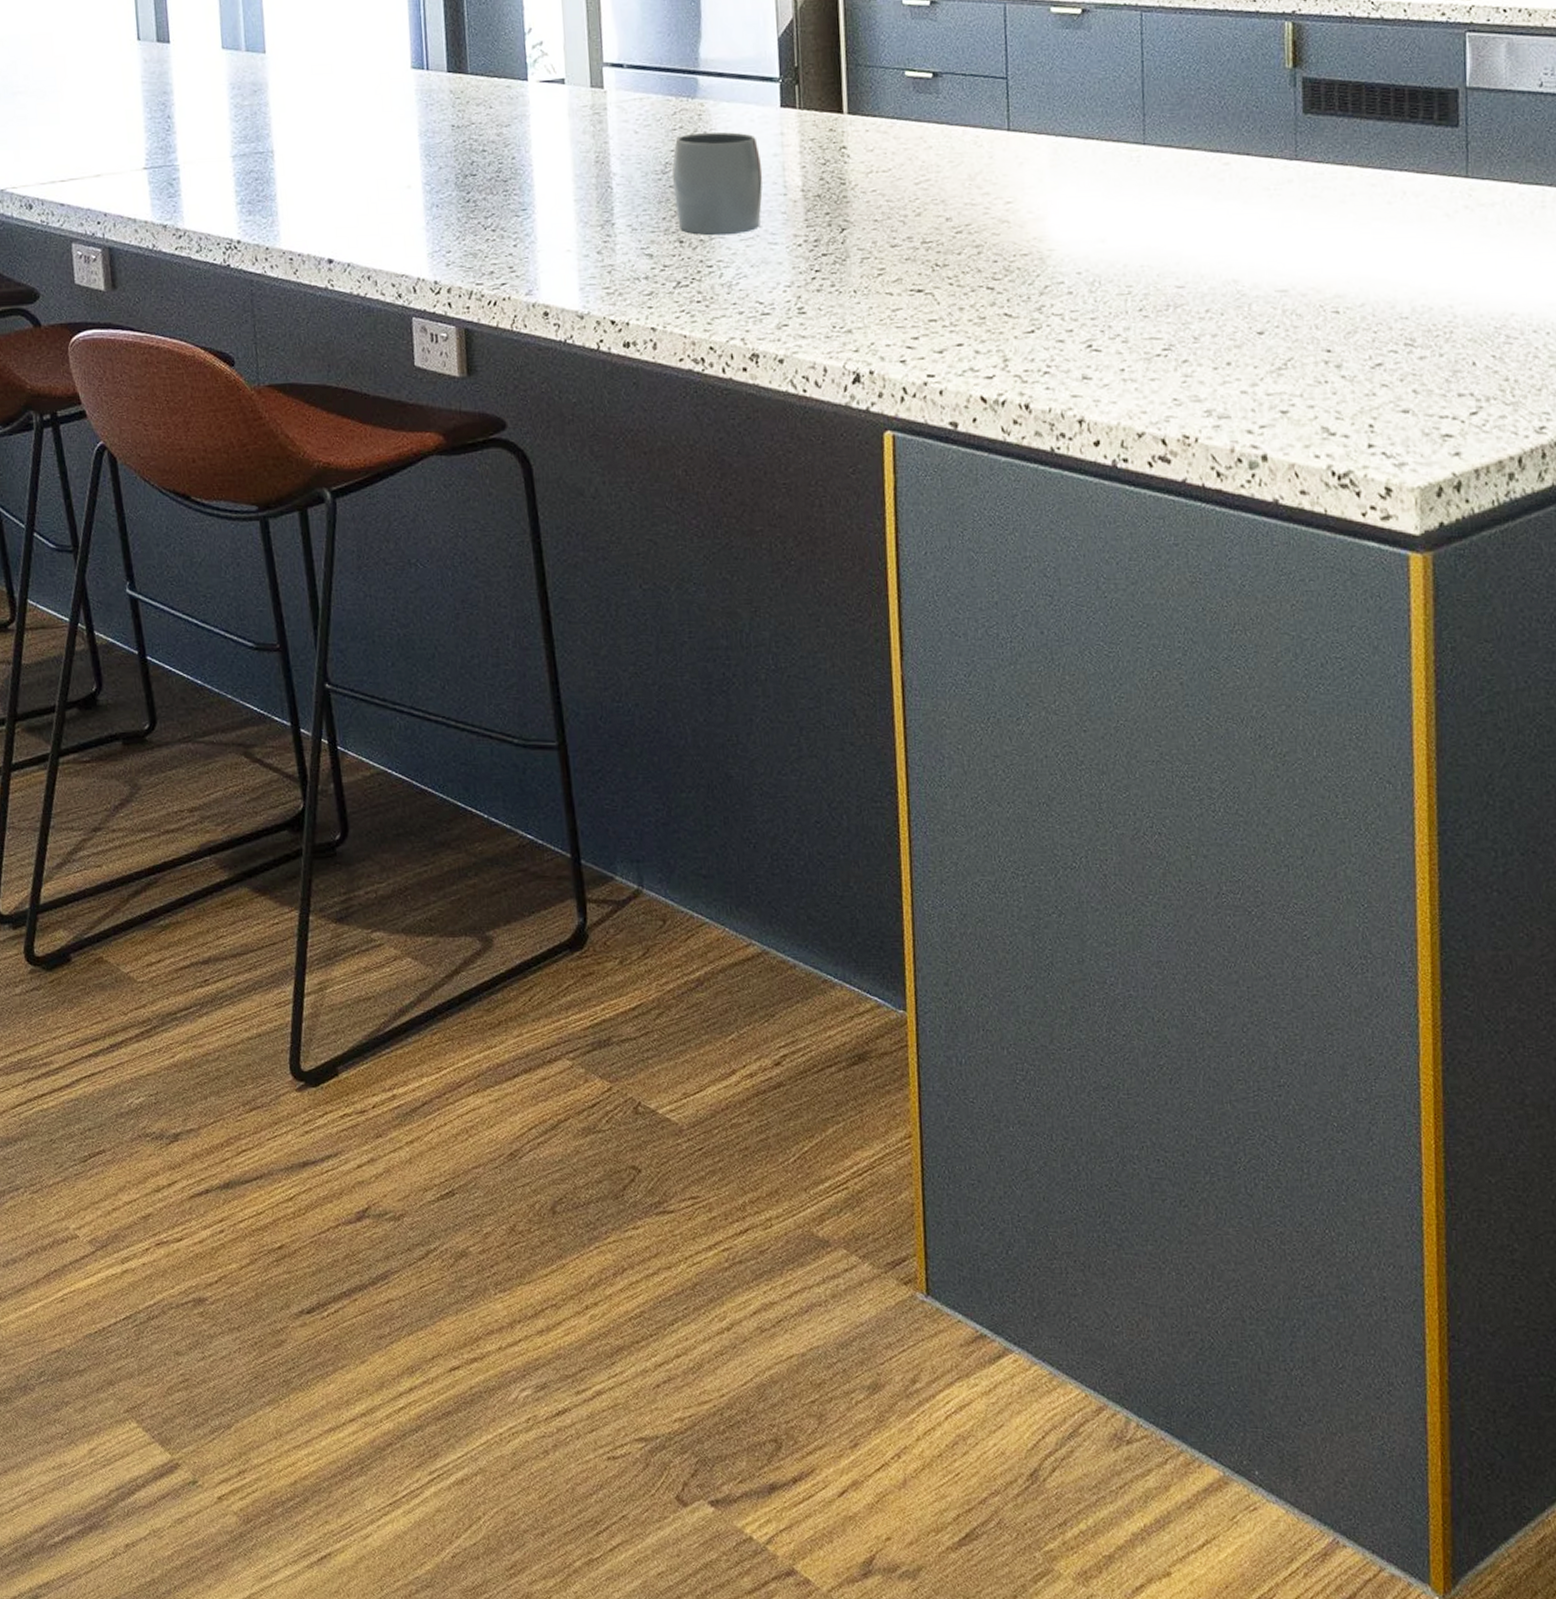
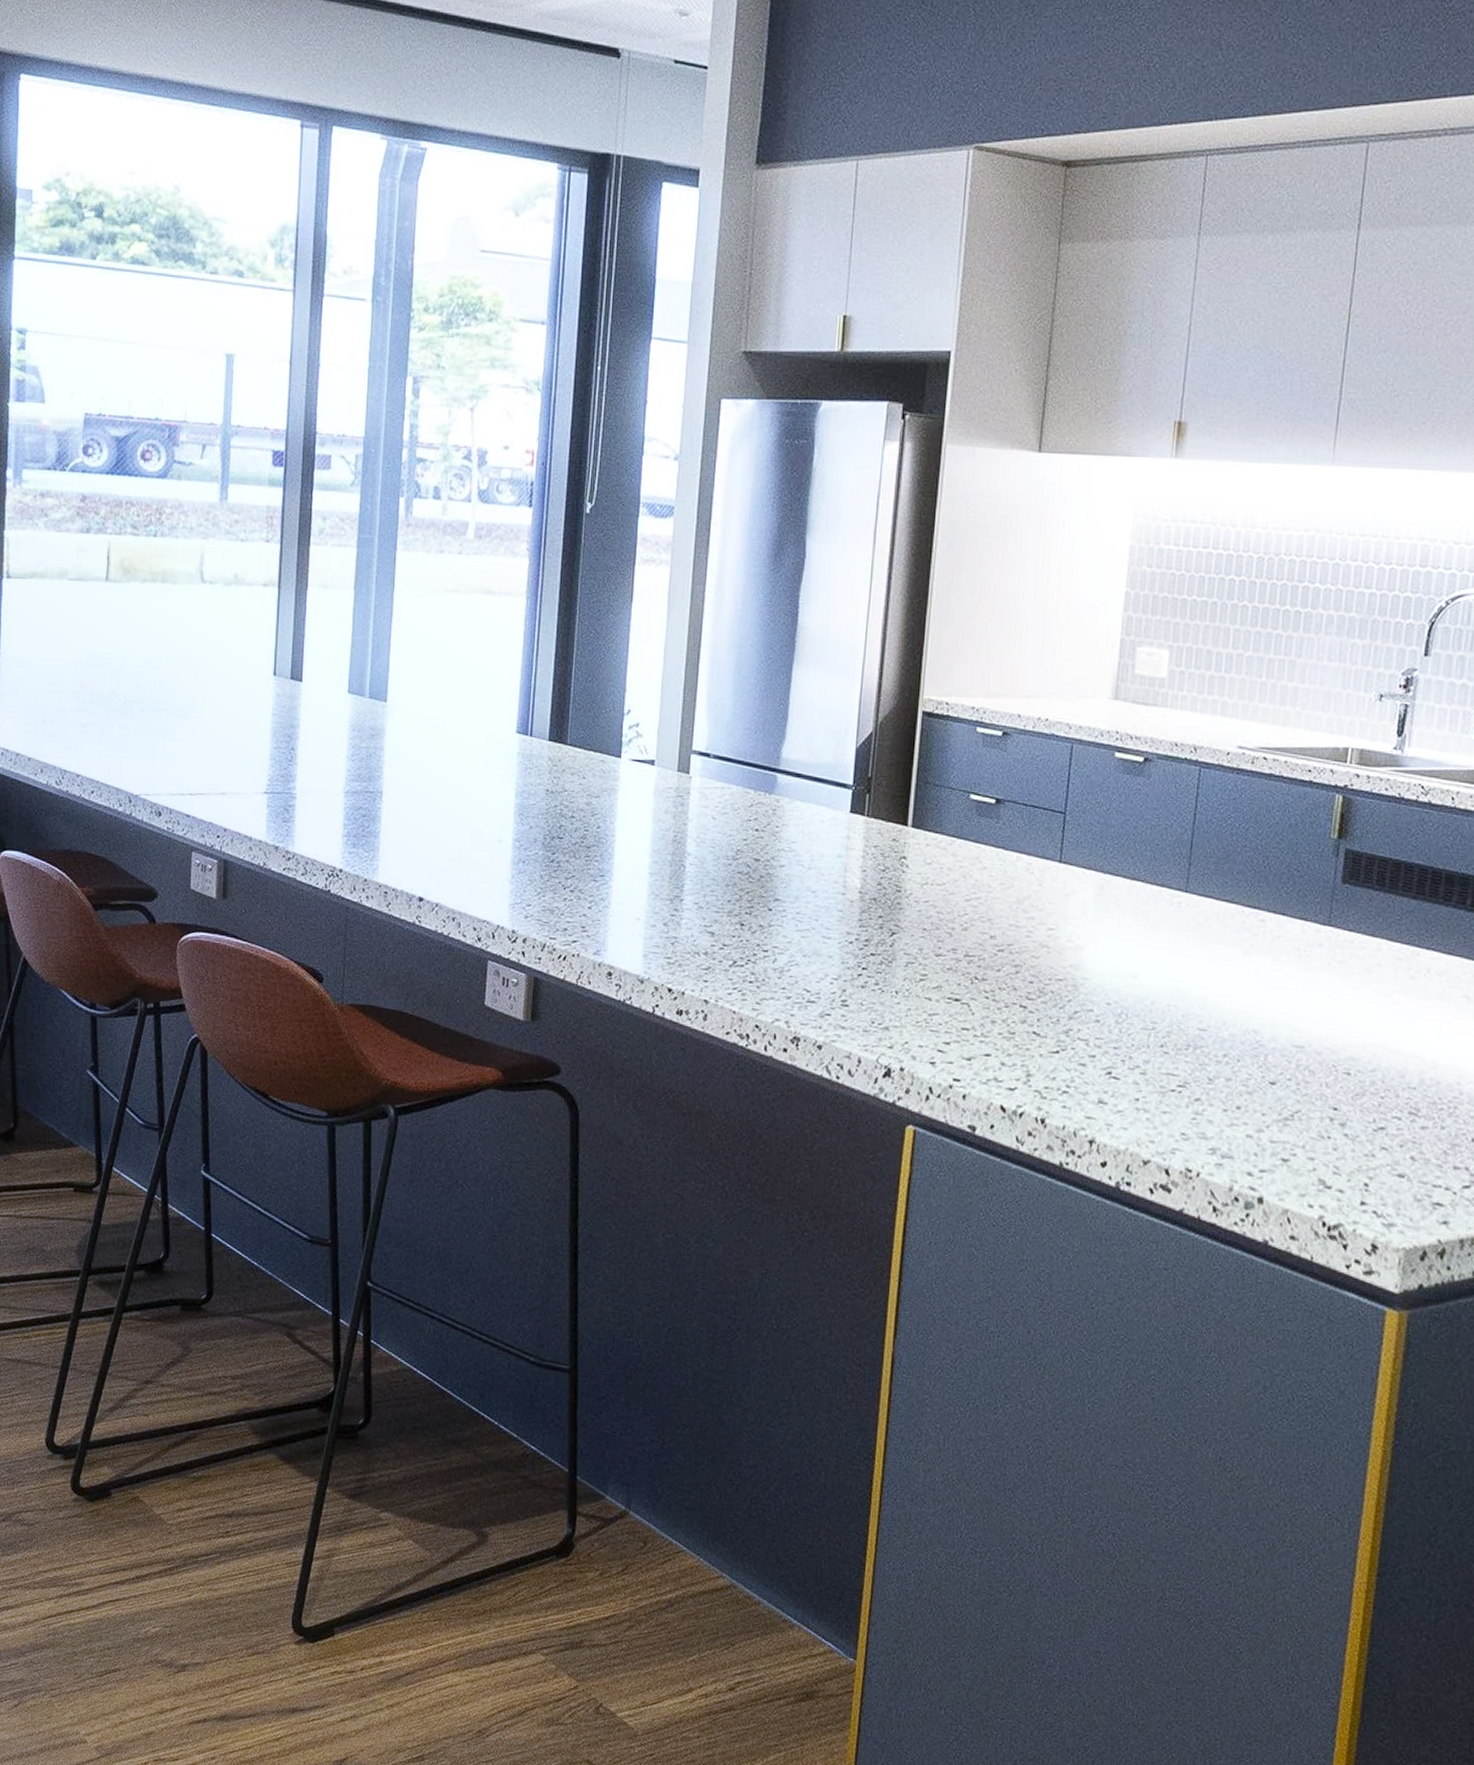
mug: present [672,132,763,235] -> none [741,826,826,924]

